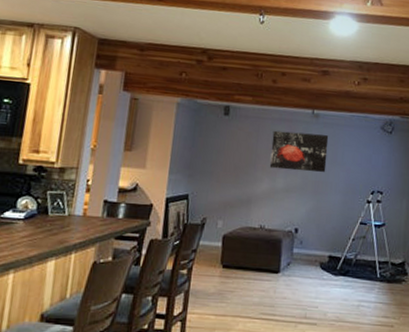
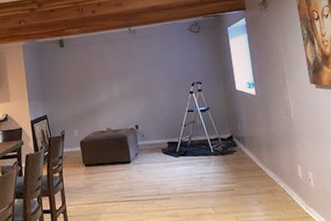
wall art: present [269,130,329,172] -> none [101,46,151,82]

